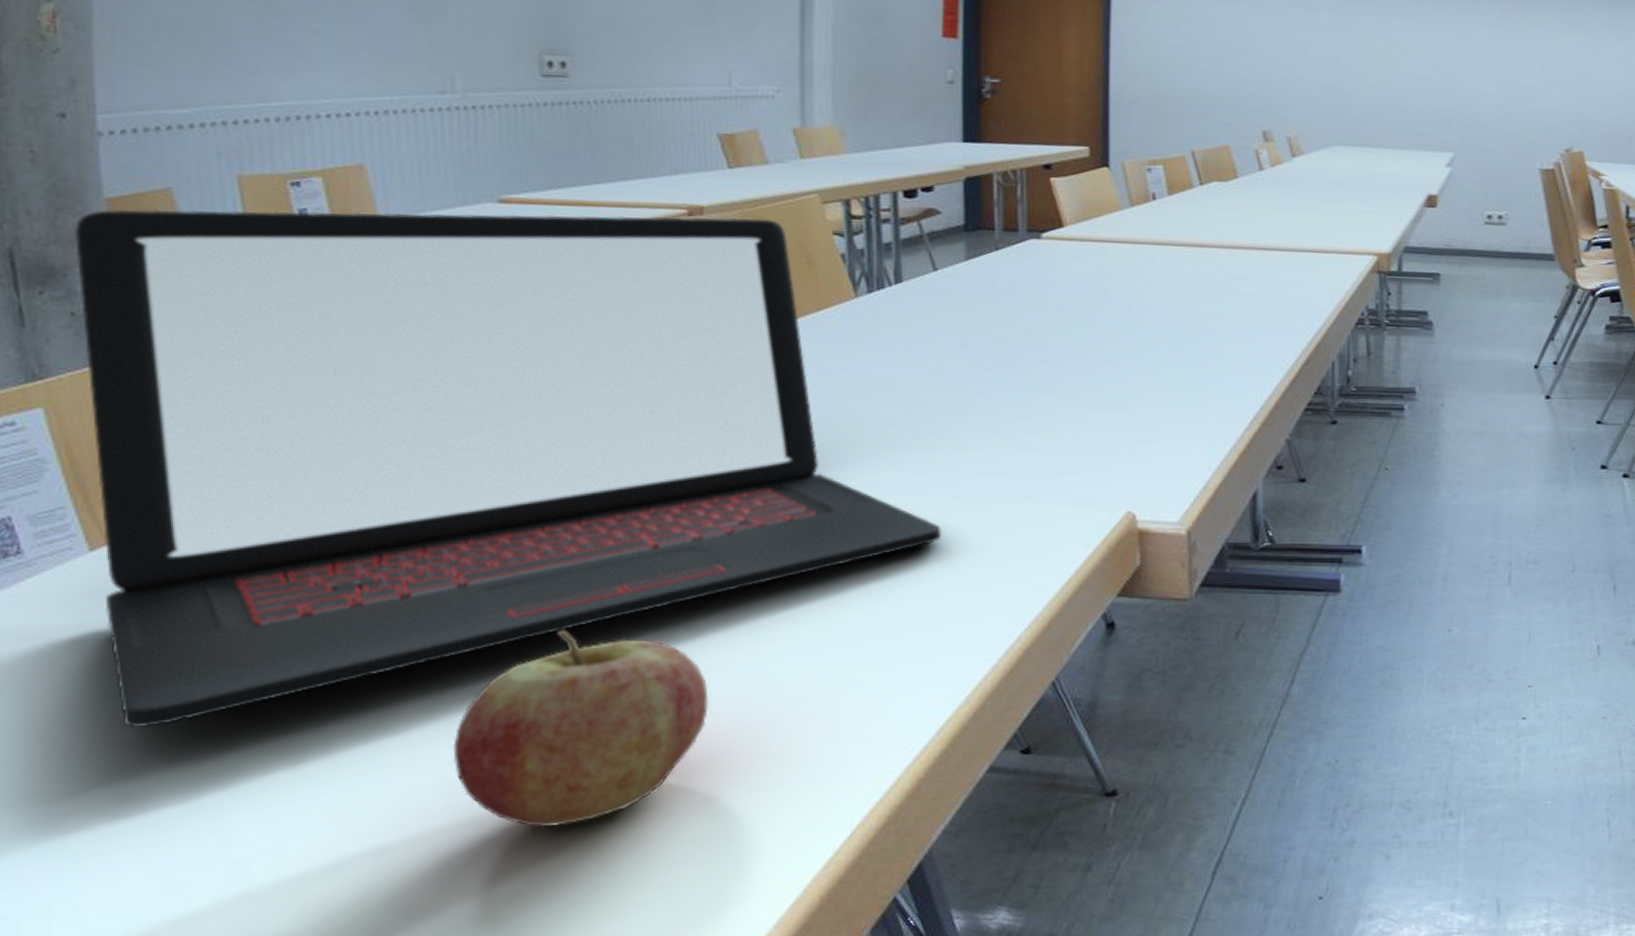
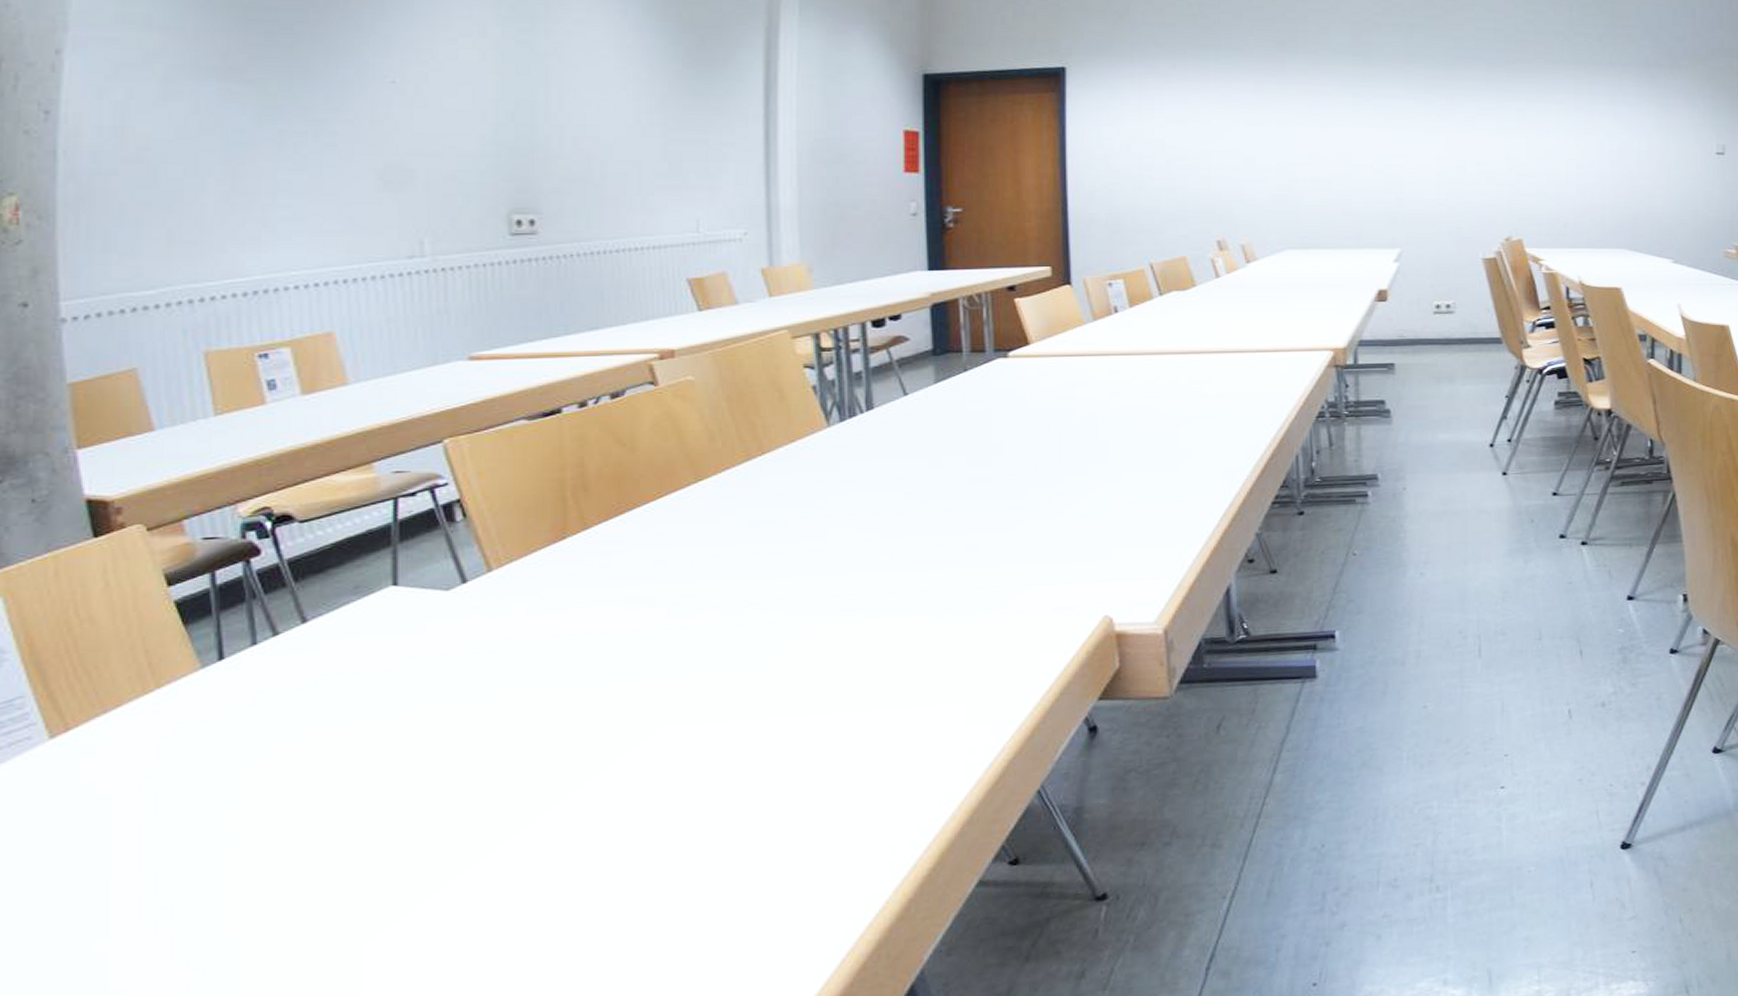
laptop: present [73,209,941,729] -> none [35,357,921,918]
fruit: present [453,630,709,828] -> none [430,779,692,984]

